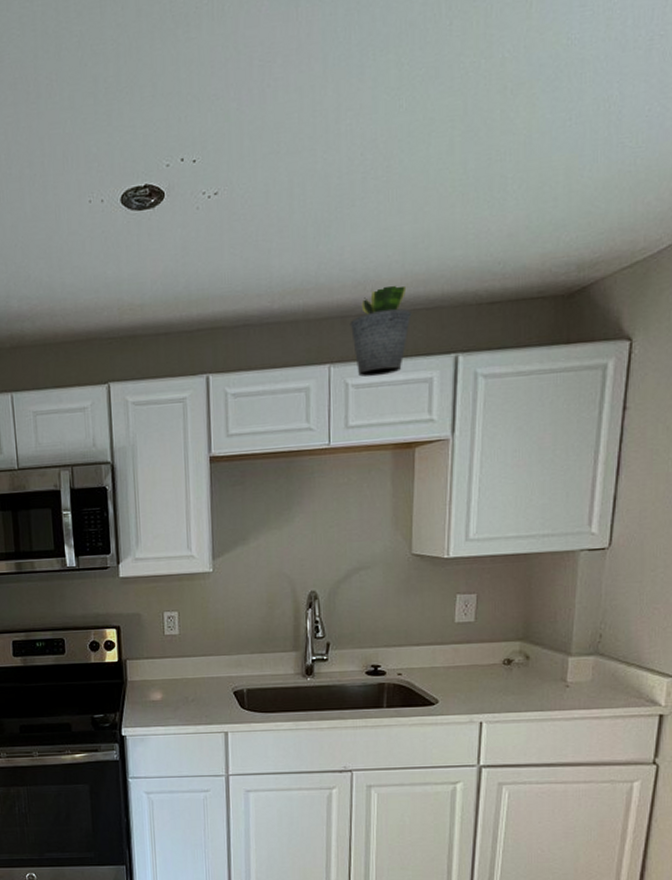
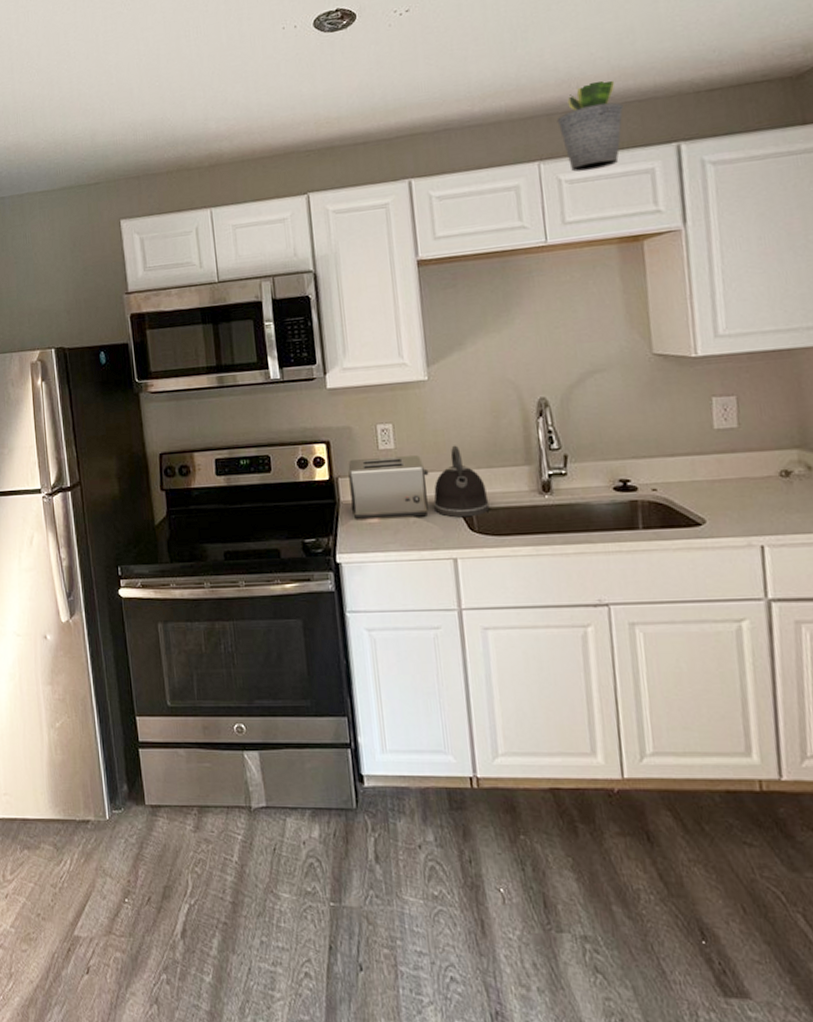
toaster: none [136,641,208,699] -> present [348,455,429,521]
kettle: none [211,632,259,697] -> present [433,445,490,518]

